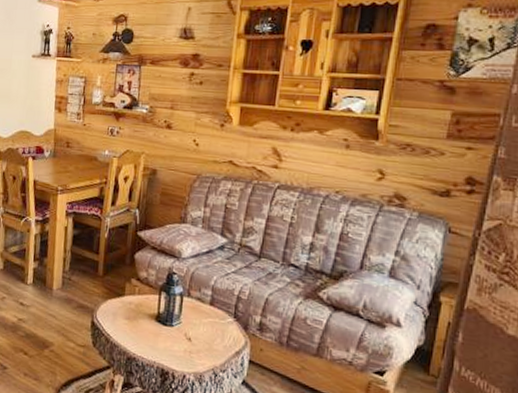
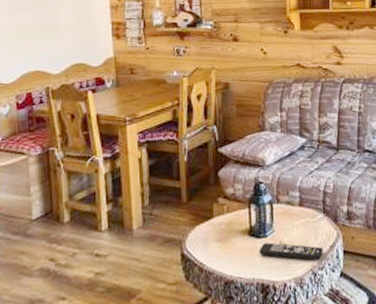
remote control: none [163,331,228,362] -> present [258,242,323,260]

